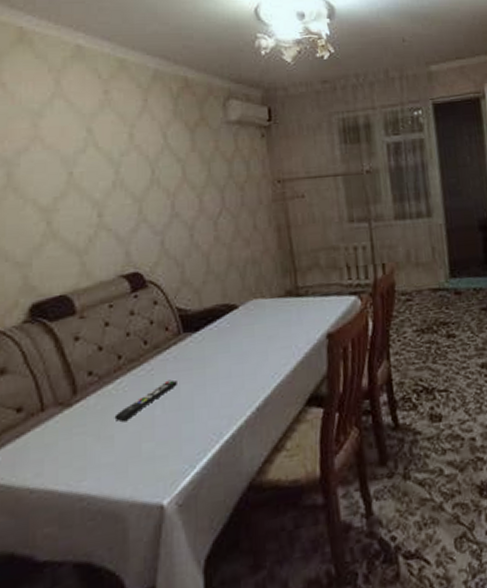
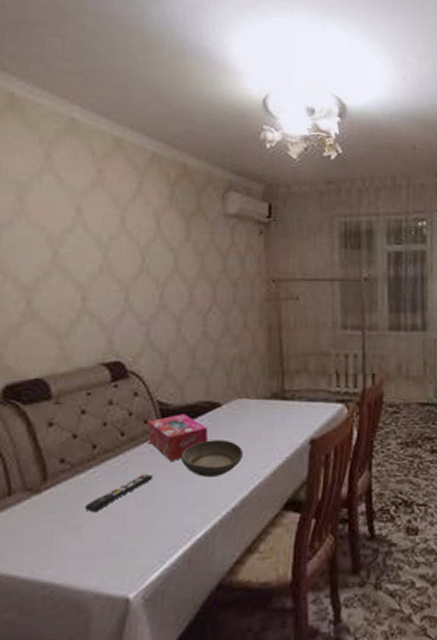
tissue box: none [169,318,227,366] -> present [148,414,208,461]
bowl: none [202,340,264,379] -> present [180,439,244,477]

